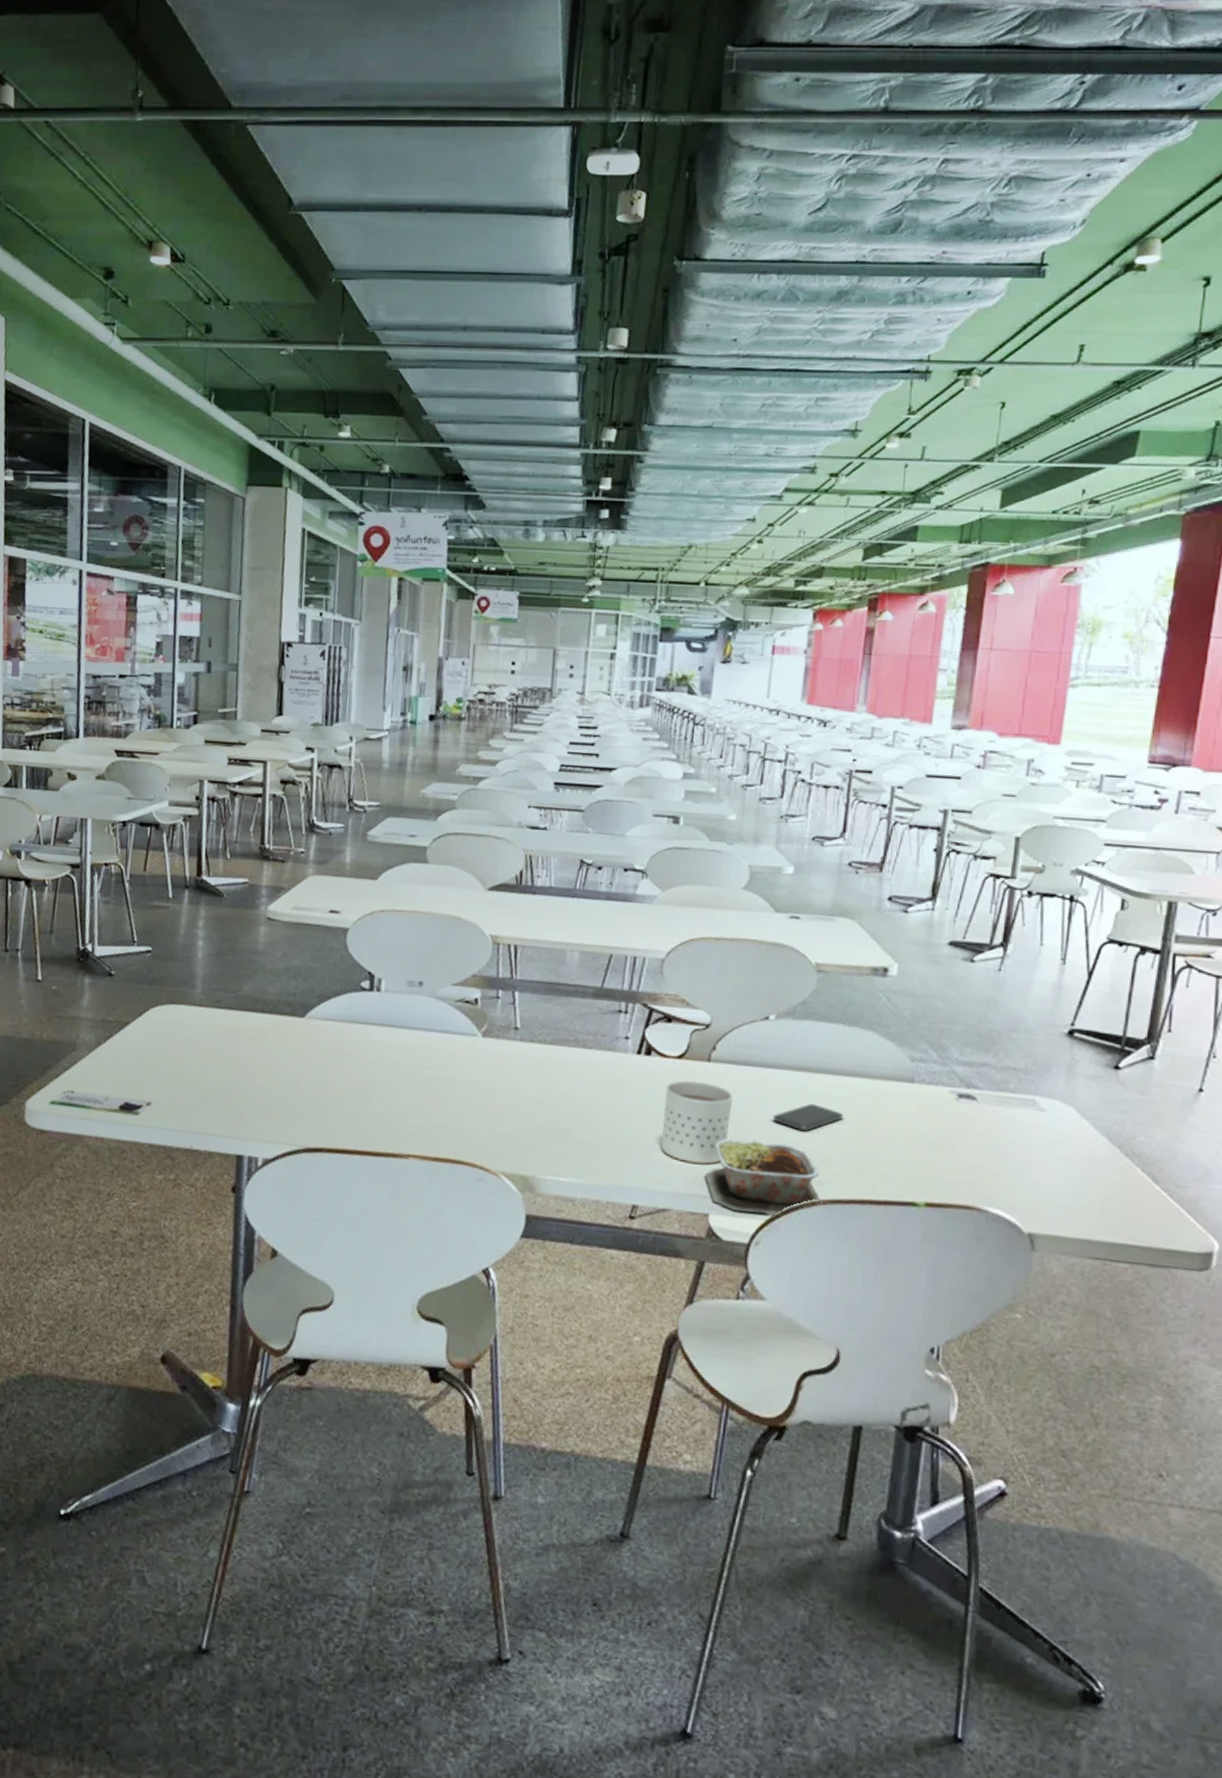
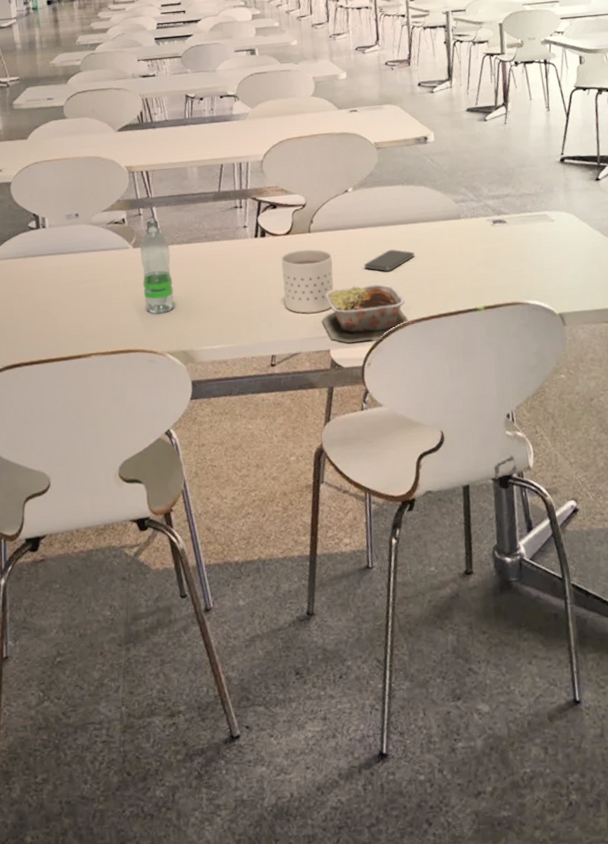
bottle: none [485,1007,527,1125] -> present [140,220,174,314]

